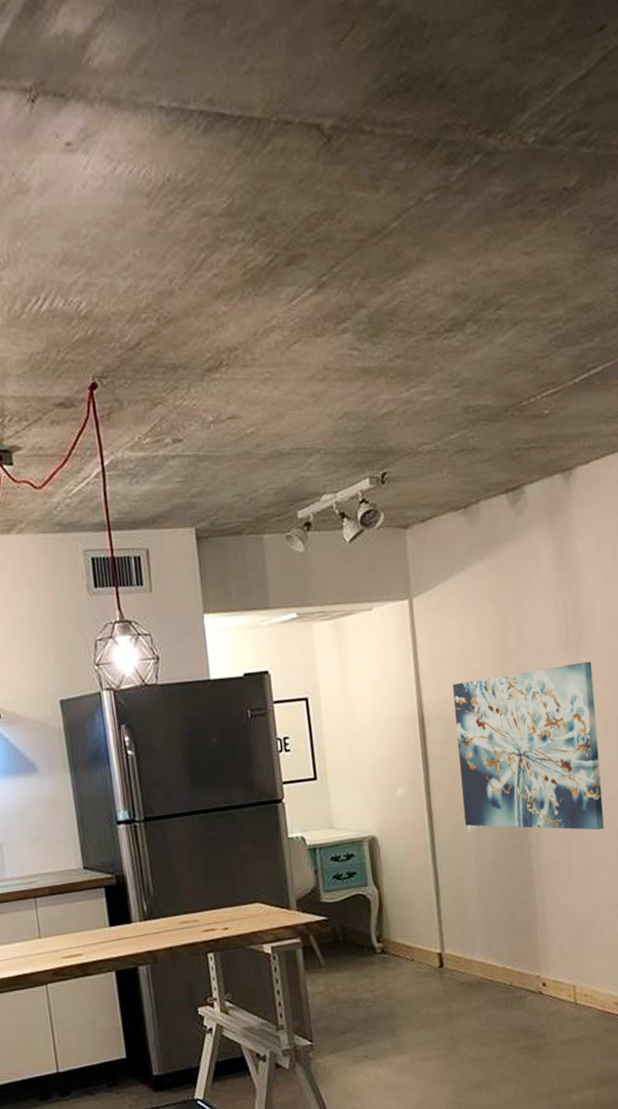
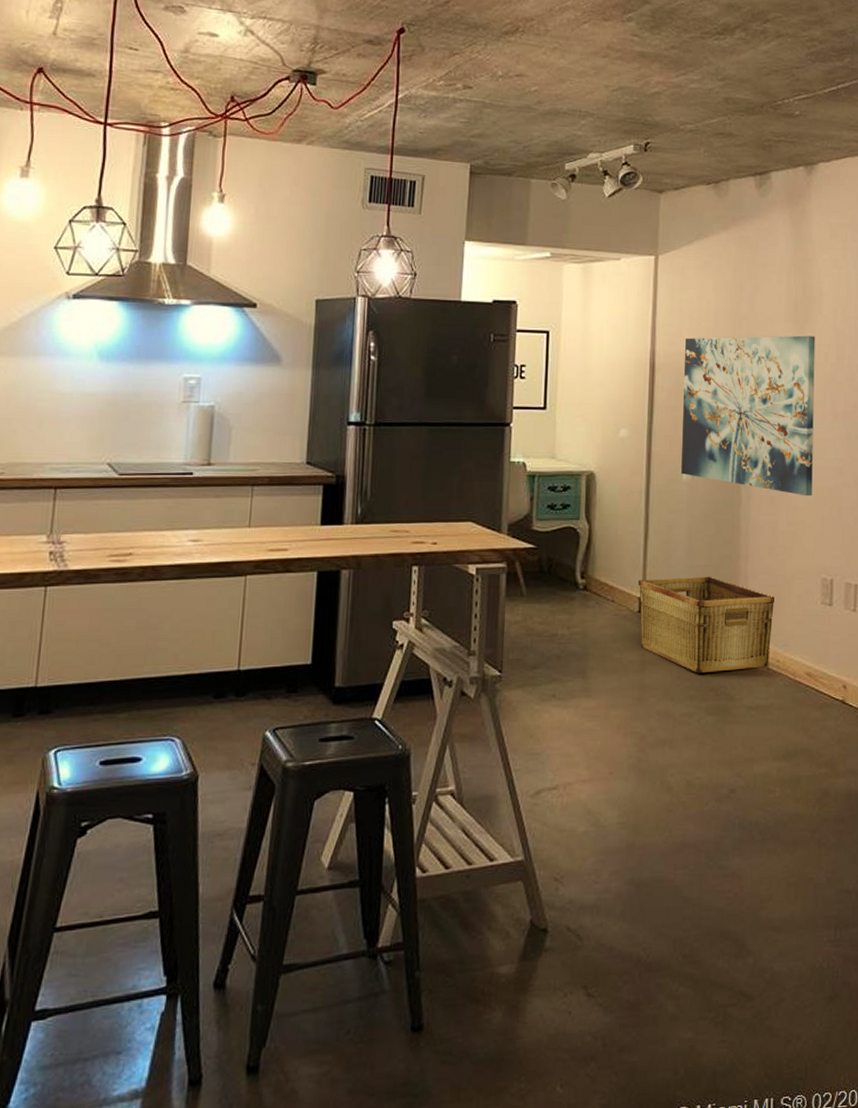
hamper: none [435,923,576,1018] -> present [638,576,774,674]

